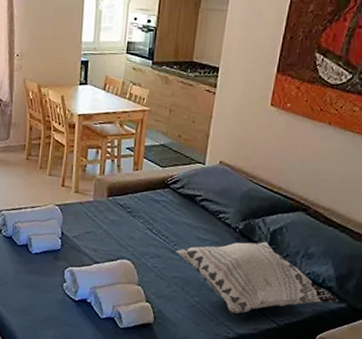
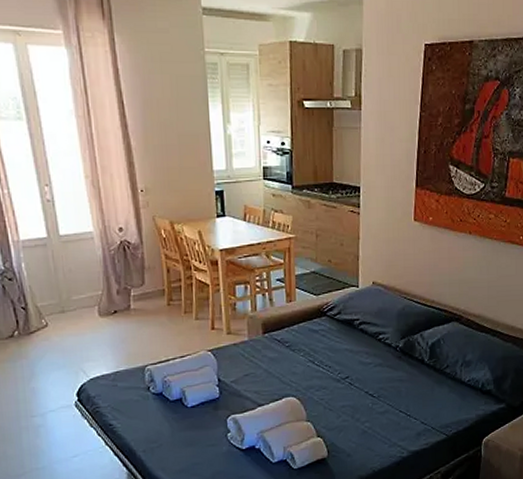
decorative pillow: present [175,241,338,314] -> none [340,356,497,432]

